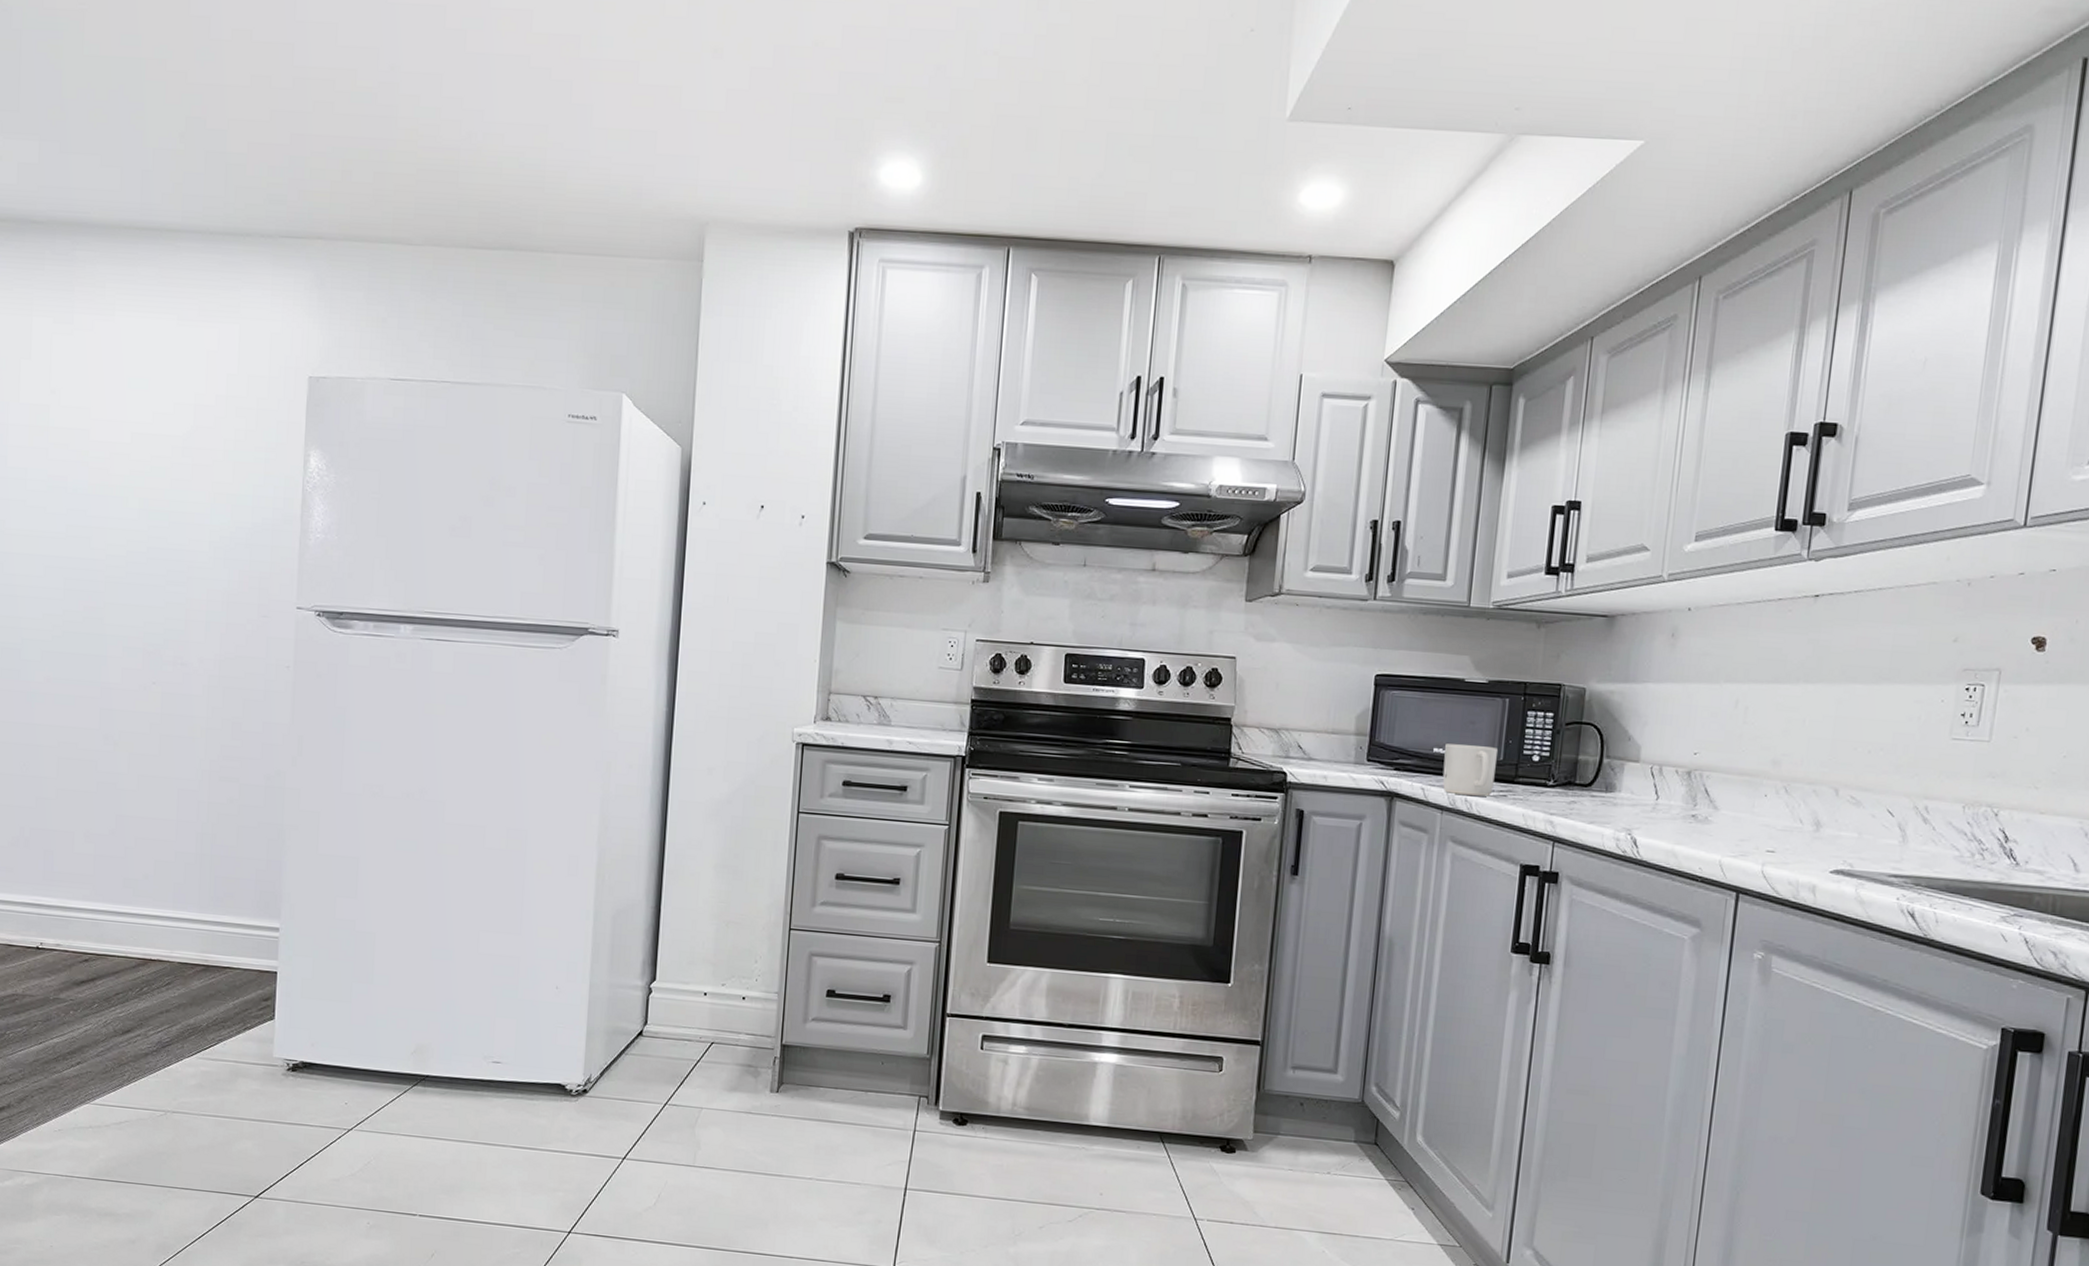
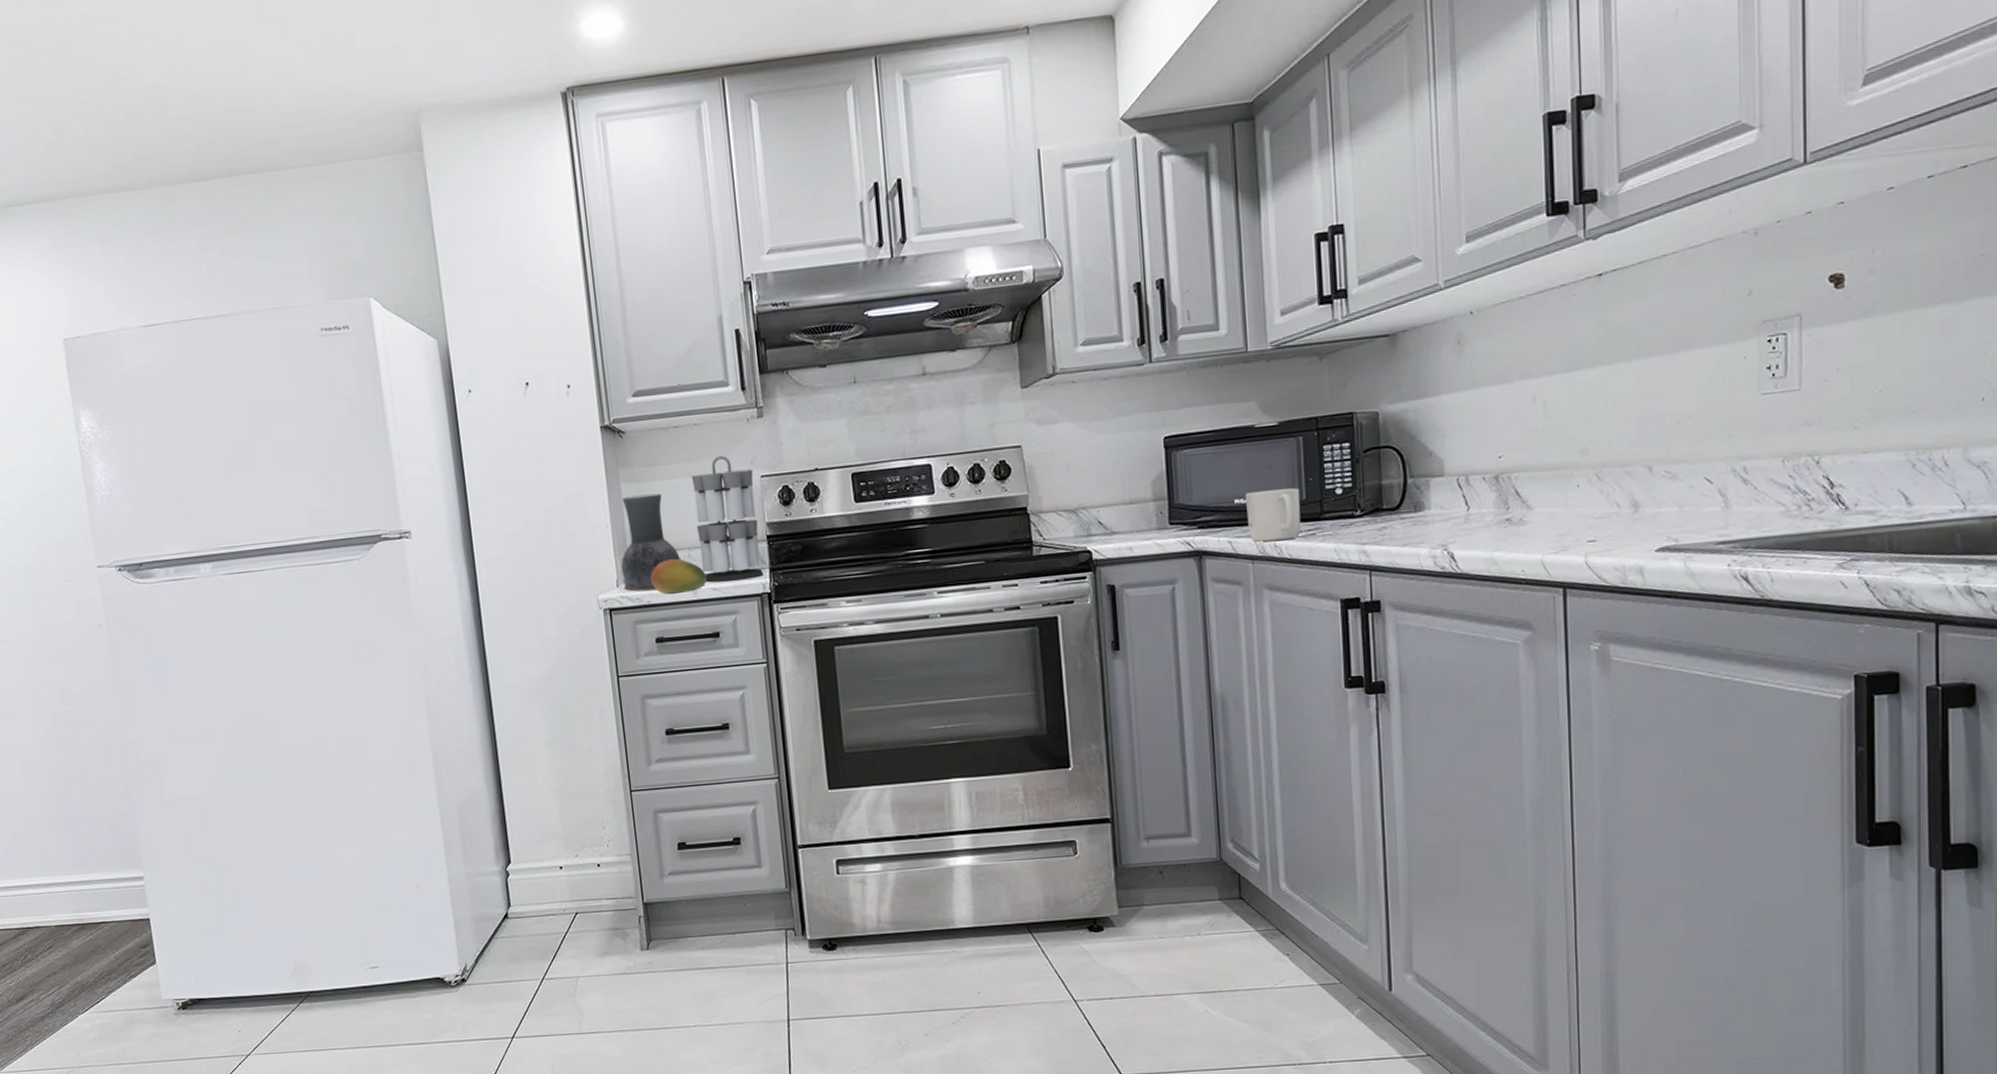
vase: none [820,635,882,734] -> present [621,493,680,592]
fruit: none [849,705,905,742] -> present [651,559,707,595]
spice rack: none [901,612,969,740] -> present [691,455,764,583]

